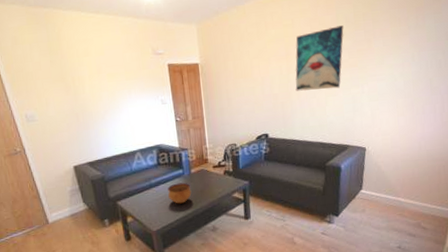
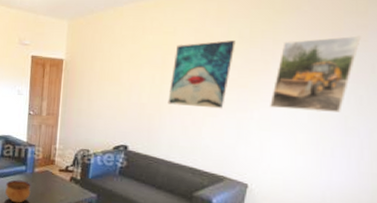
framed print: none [375,9,437,81] -> present [270,35,361,112]

